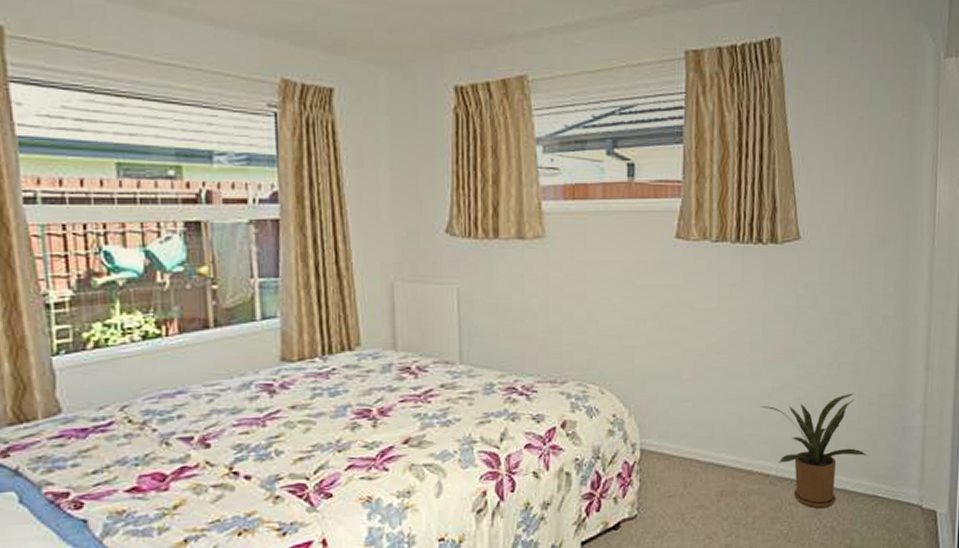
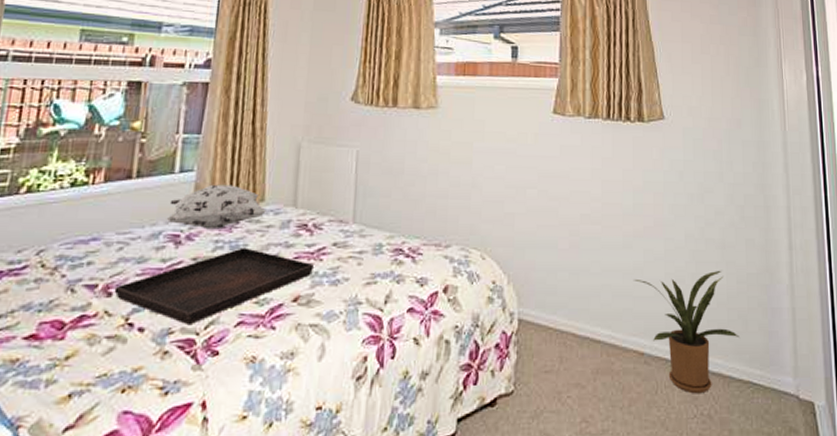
serving tray: none [212,393,422,470] -> present [114,247,314,324]
decorative pillow: none [255,330,364,377] -> present [166,184,266,230]

